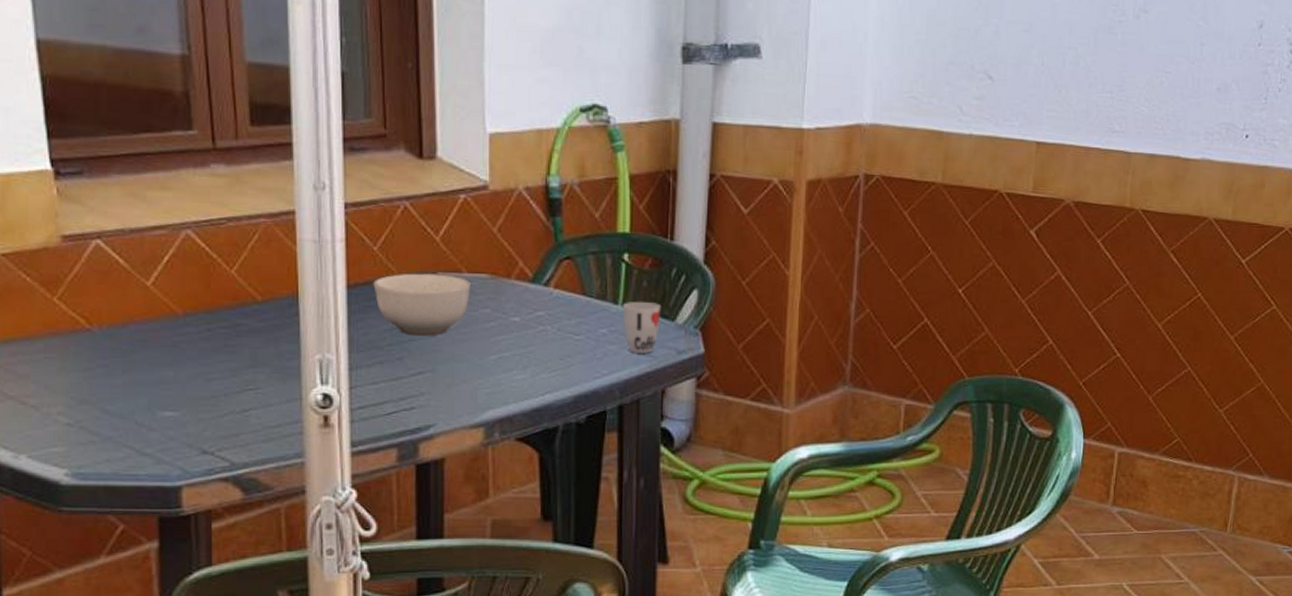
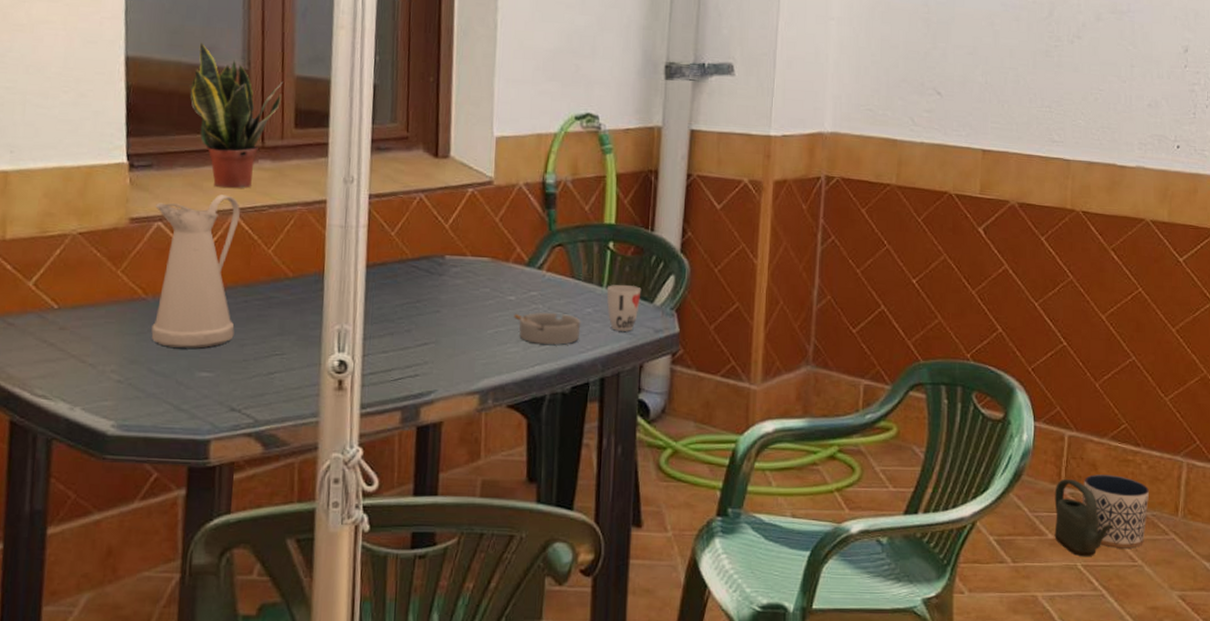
pitcher: none [91,206,199,385] -> present [151,195,240,349]
potted plant: none [118,22,232,199] -> present [189,42,283,189]
bowl: present [373,273,472,336] -> none [389,255,474,311]
ashtray: none [519,334,595,370] -> present [514,312,581,345]
watering can: none [1101,498,1162,577] -> present [1054,479,1114,557]
planter: none [1129,492,1200,566] -> present [1081,474,1150,549]

